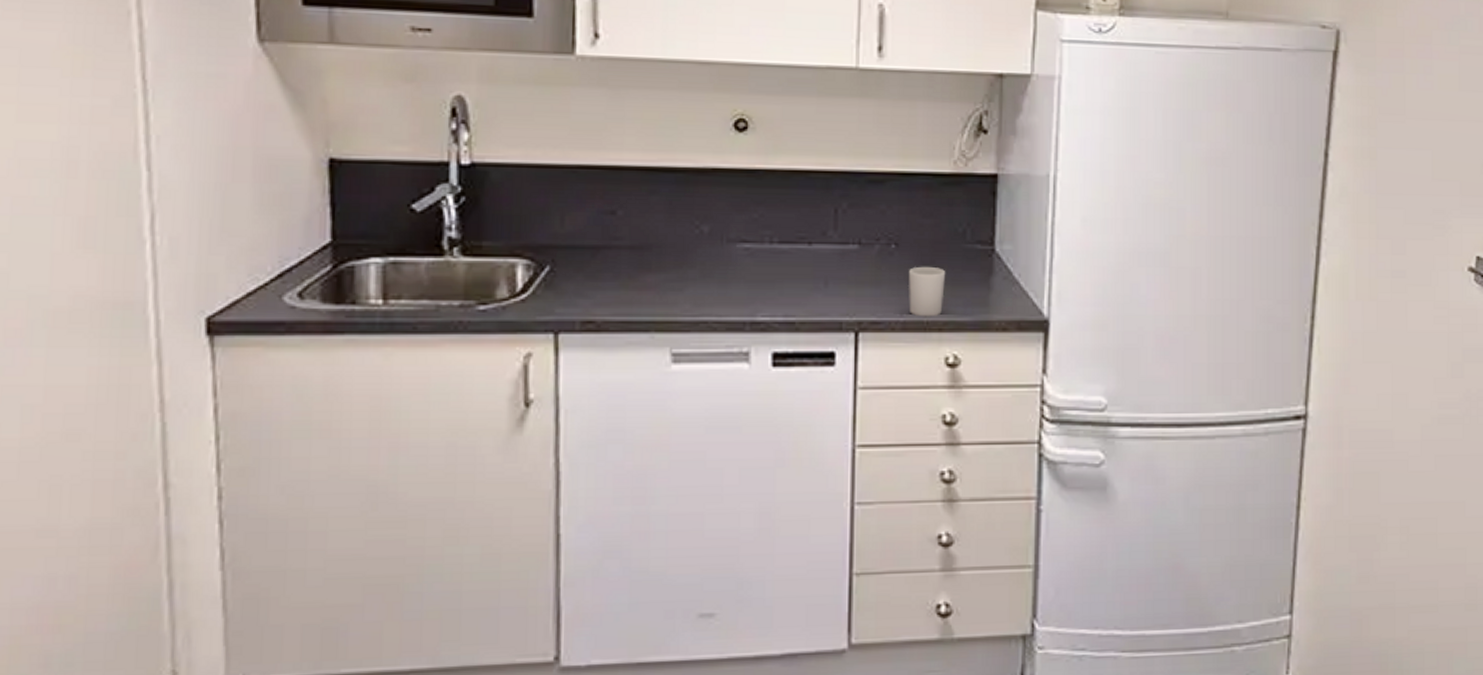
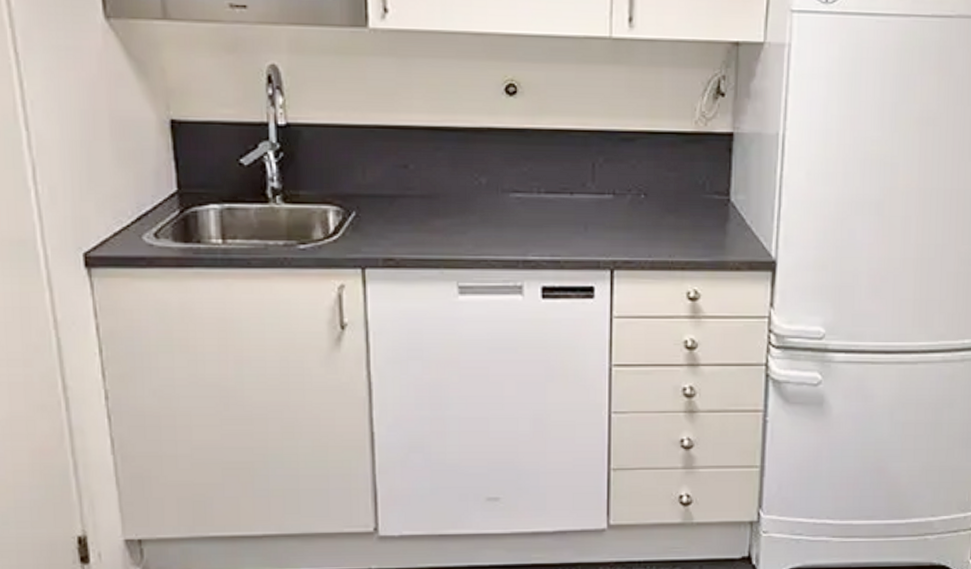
mug: present [909,266,946,317] -> none [656,213,688,258]

